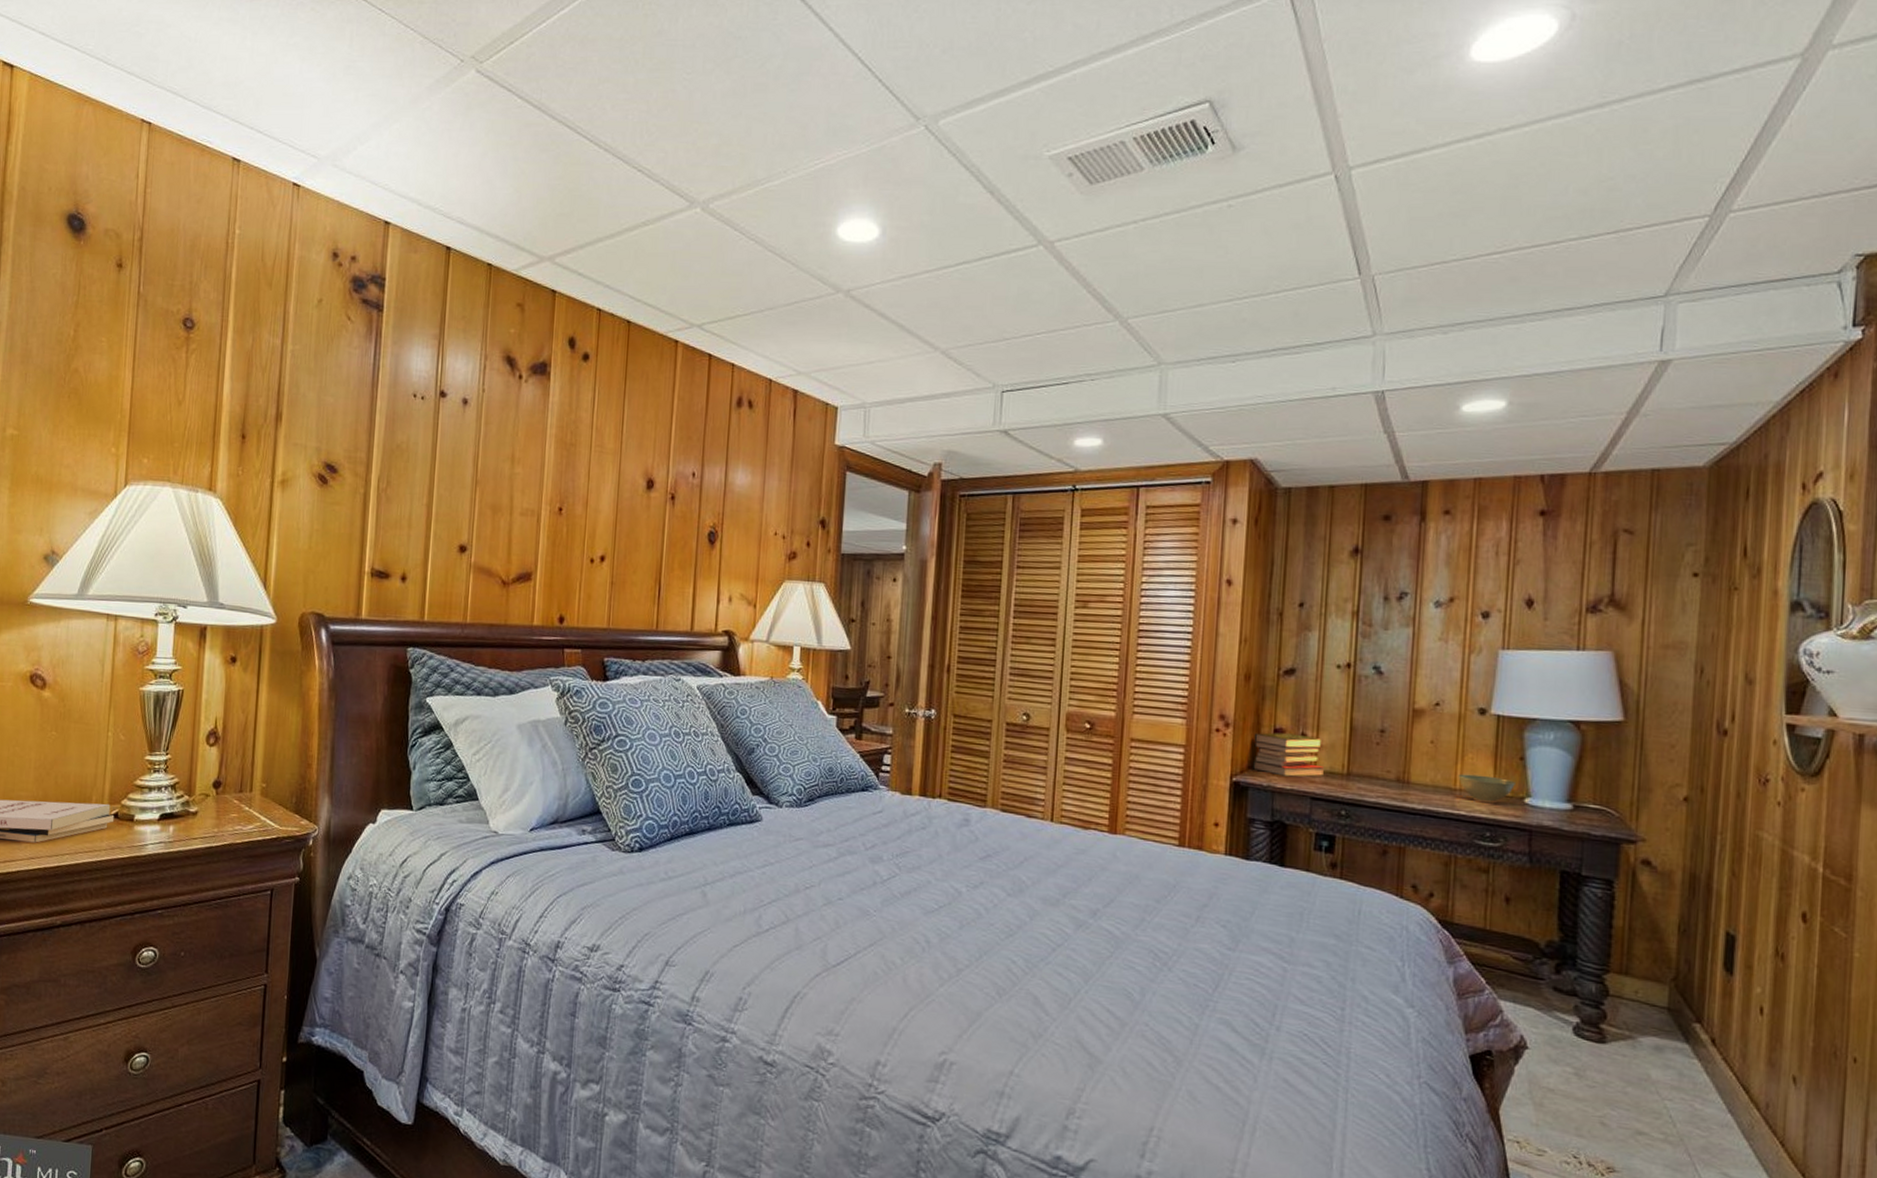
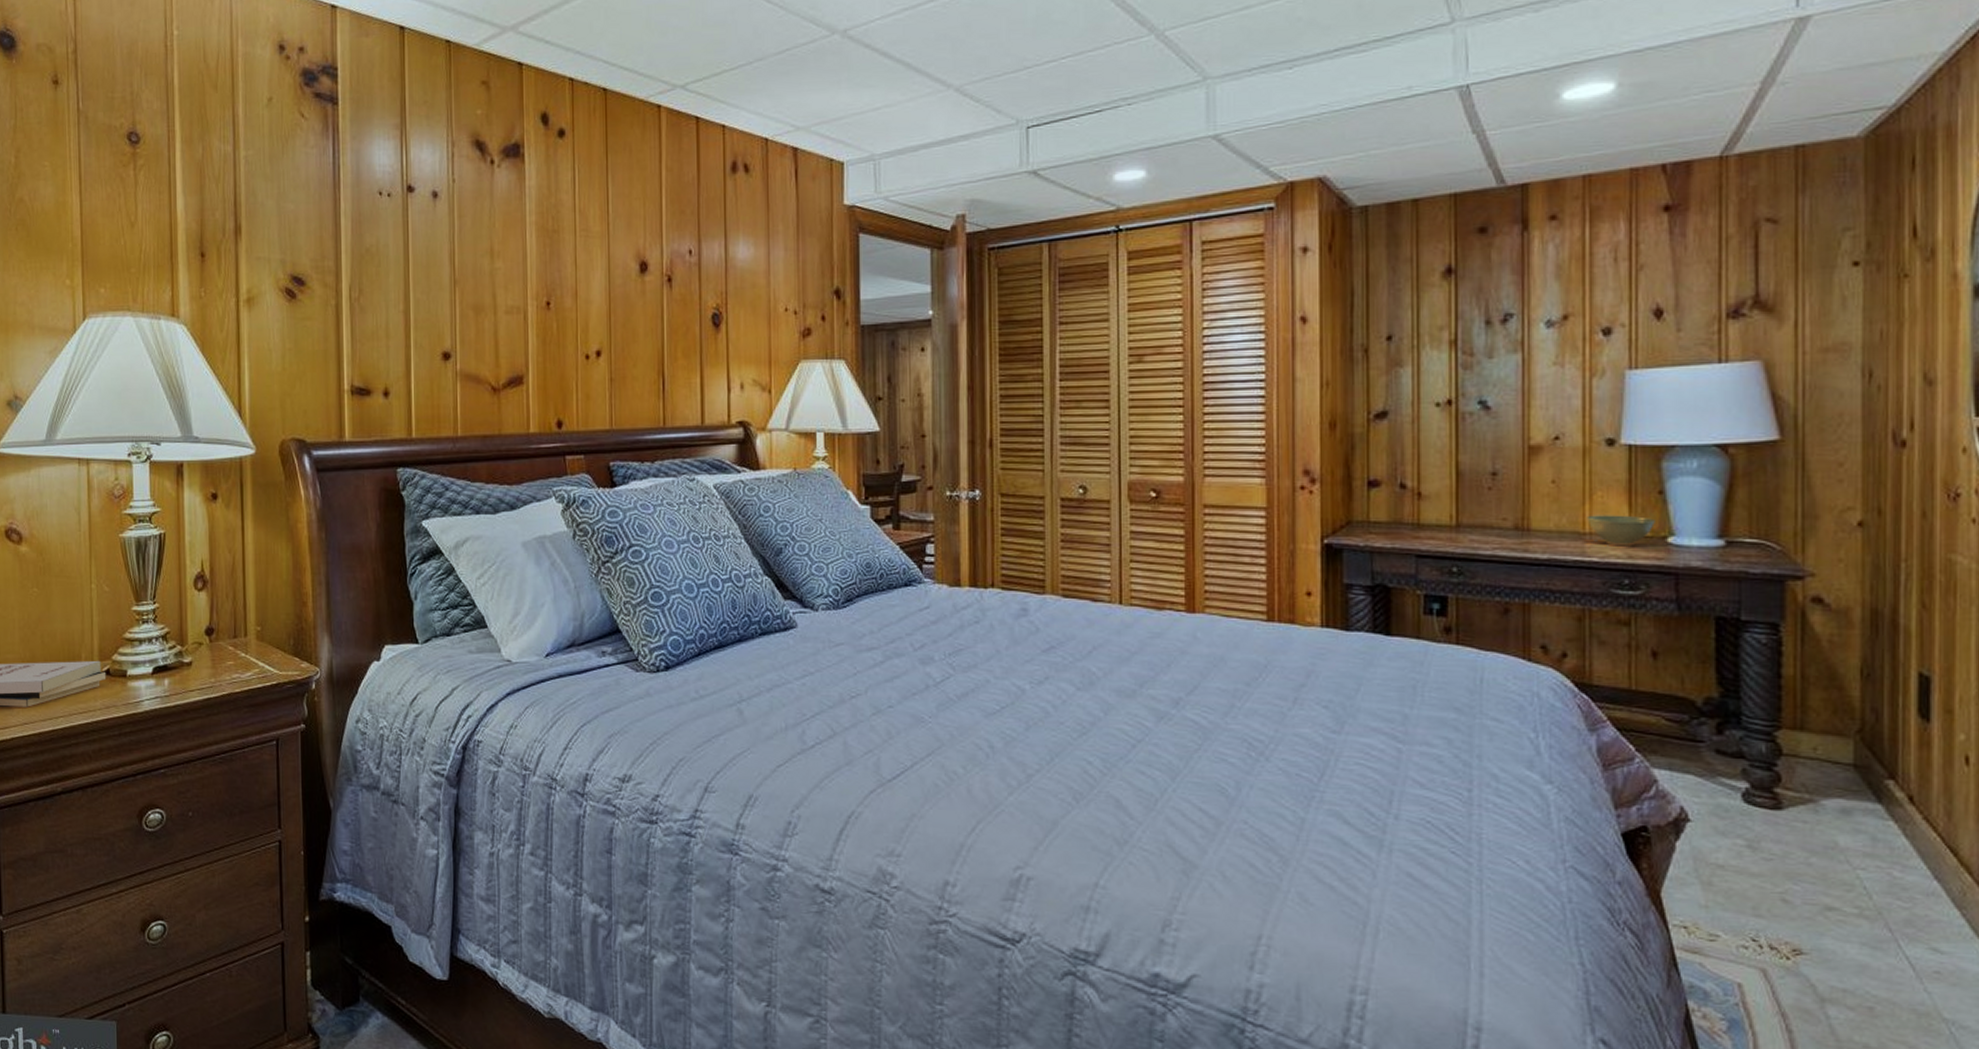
books: present [1252,732,1325,777] -> none [1344,485,1430,534]

